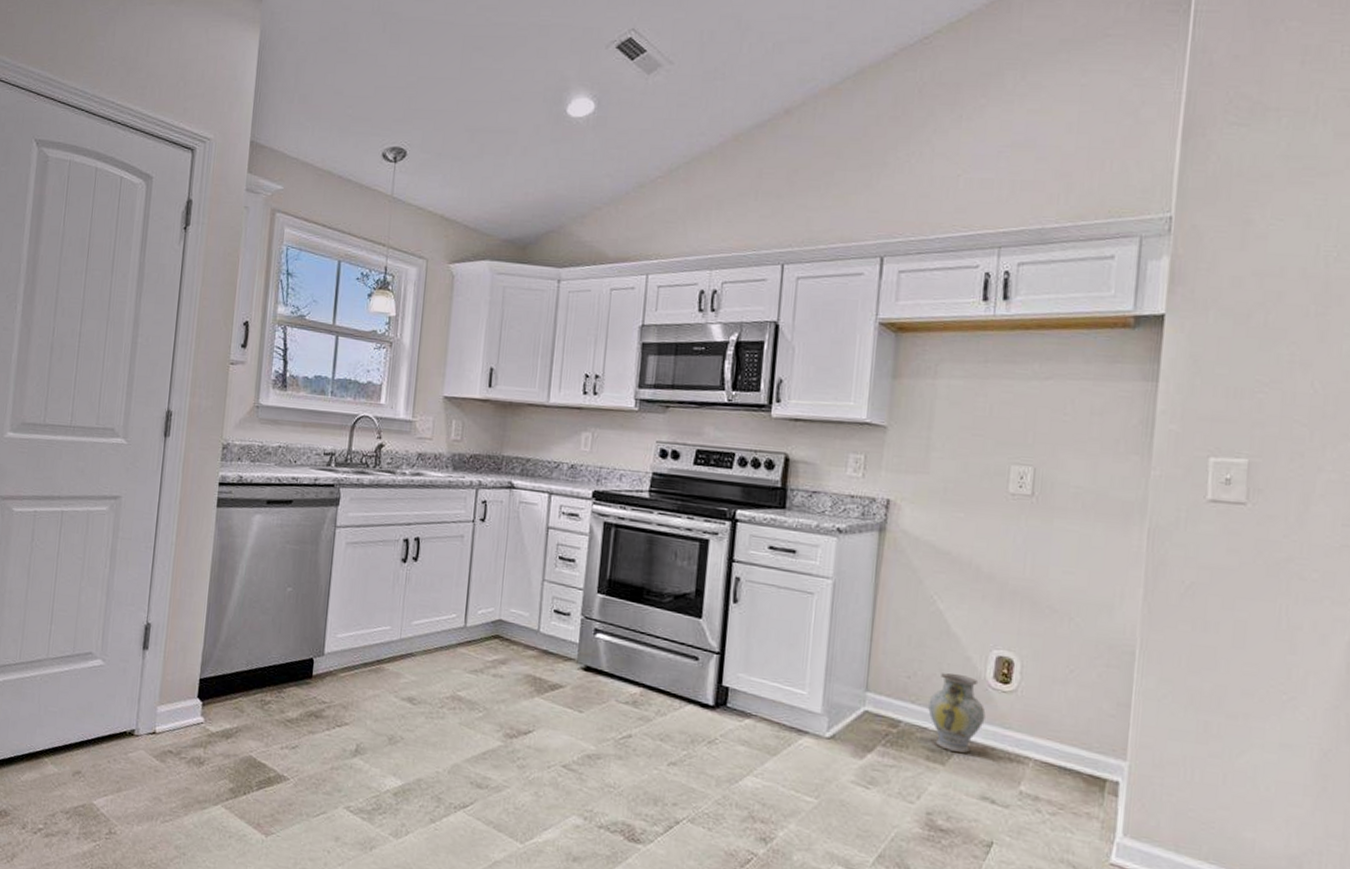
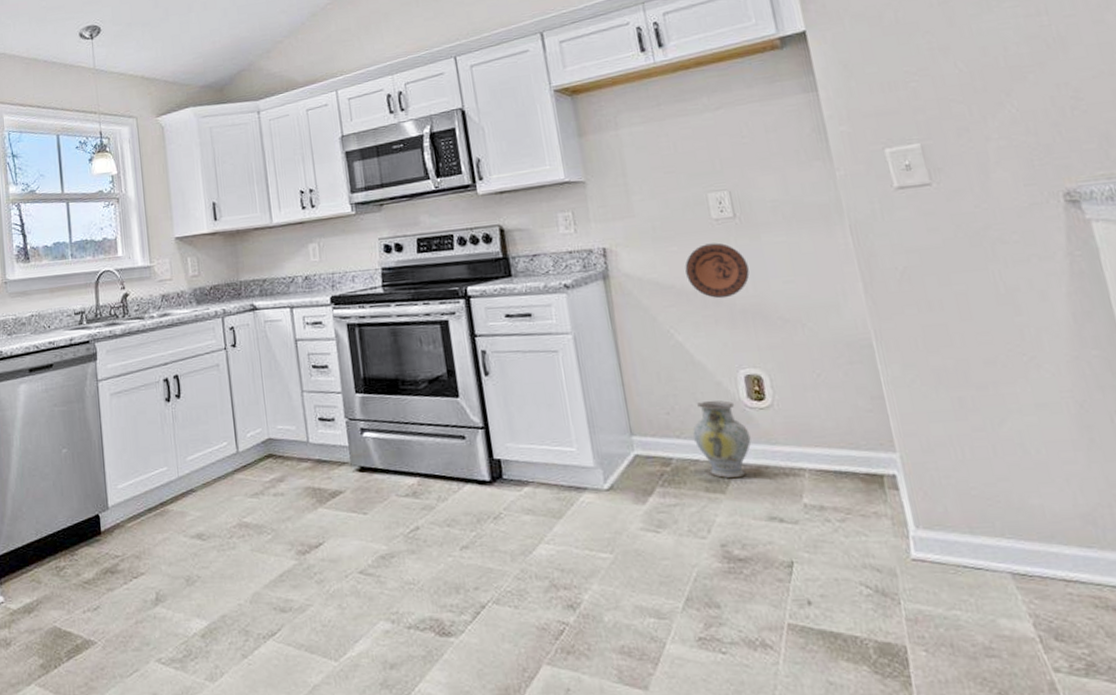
decorative plate: none [965,516,1032,576] -> present [685,243,750,299]

